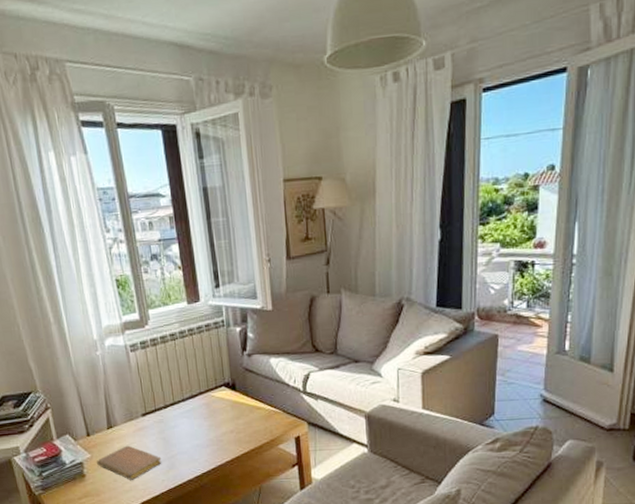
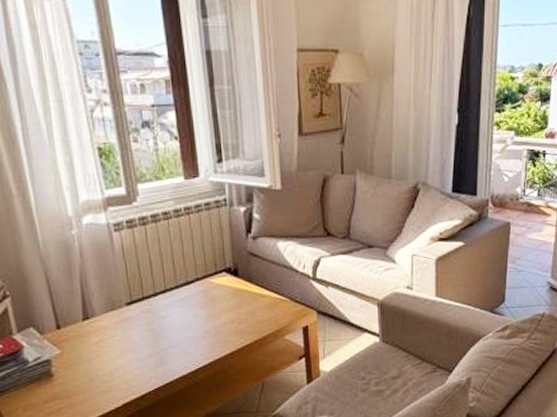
notebook: present [97,445,162,480] -> none [68,339,150,379]

